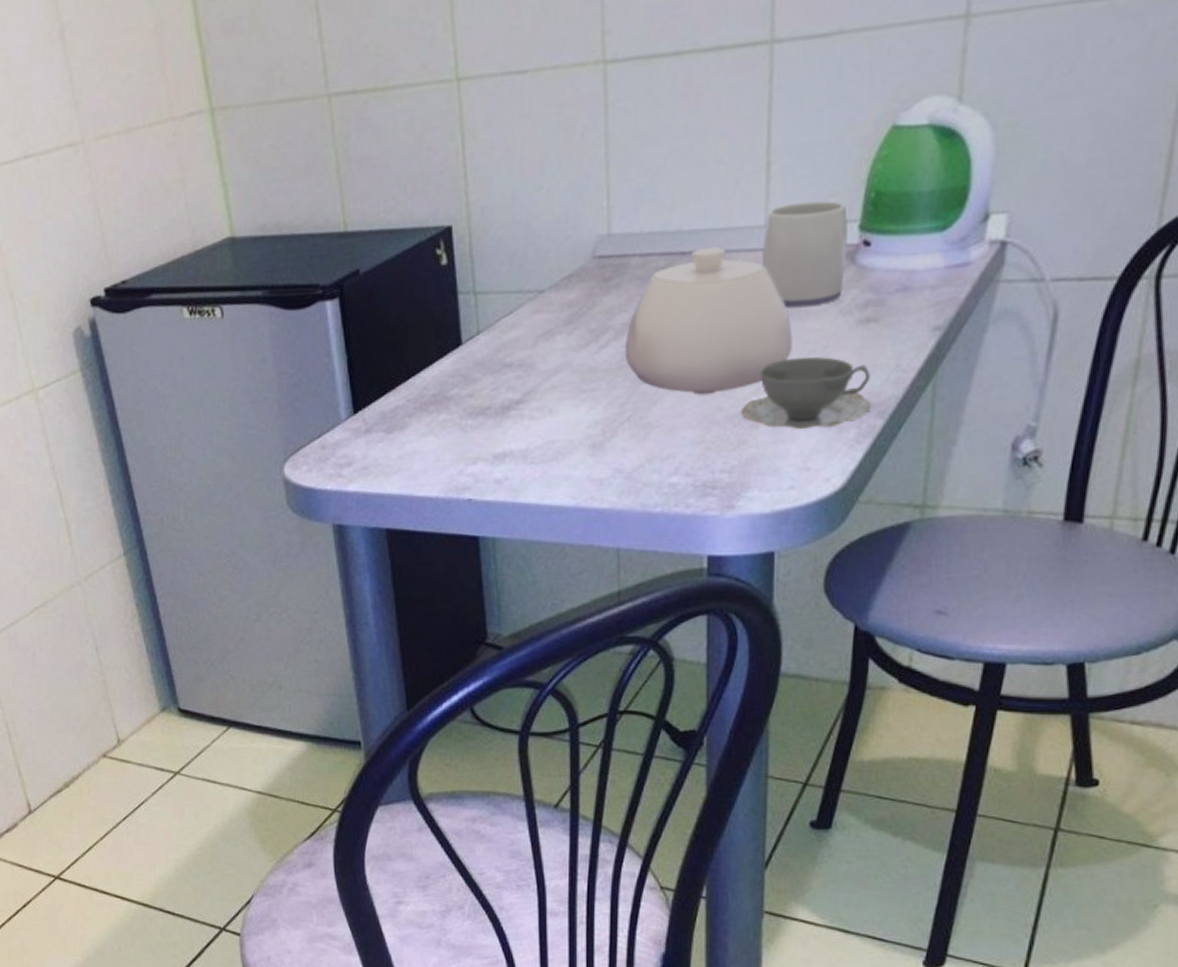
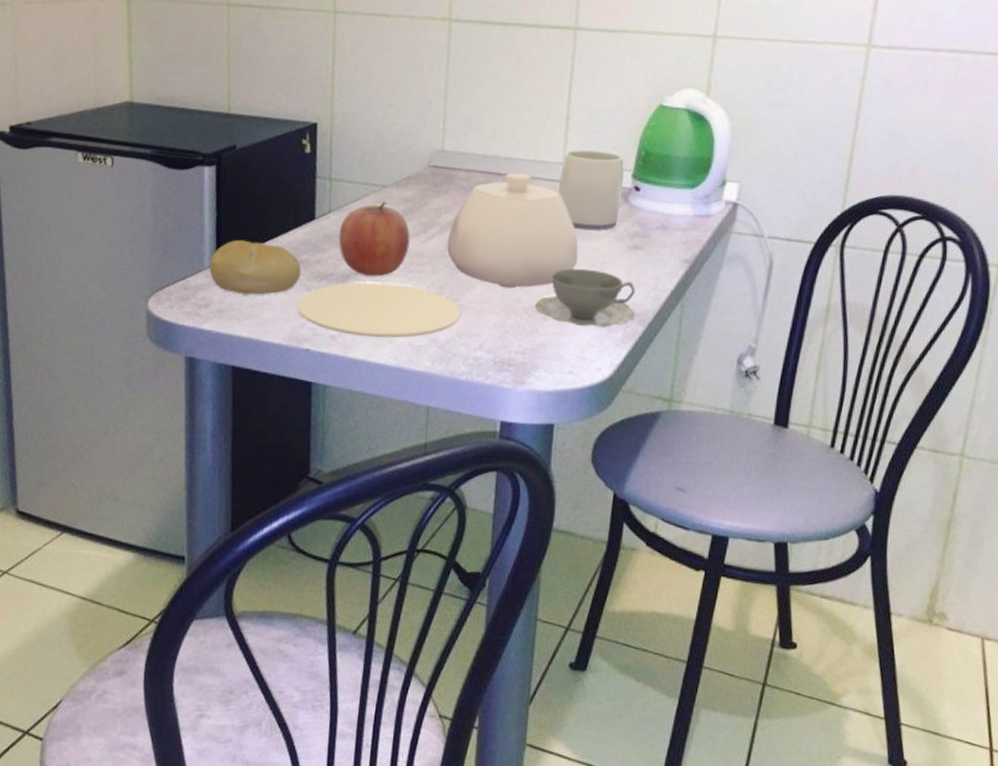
bread roll: none [346,381,452,446] -> present [209,239,301,295]
plate: none [450,409,649,477] -> present [296,282,461,338]
fruit: none [492,309,579,405] -> present [338,201,410,277]

